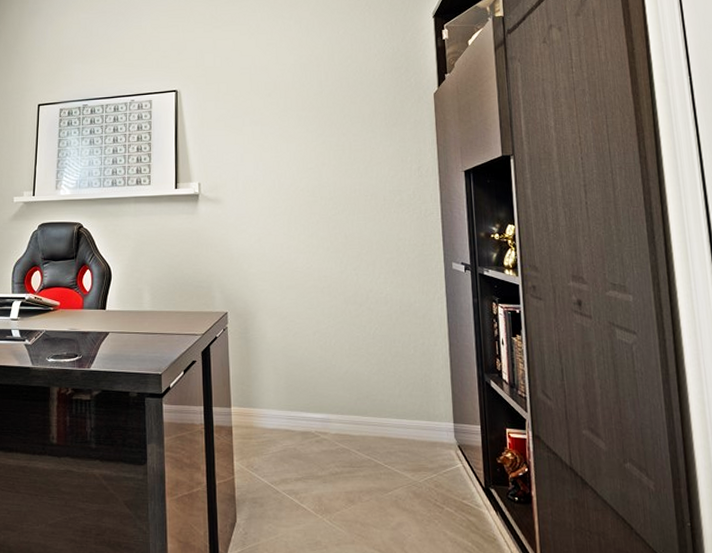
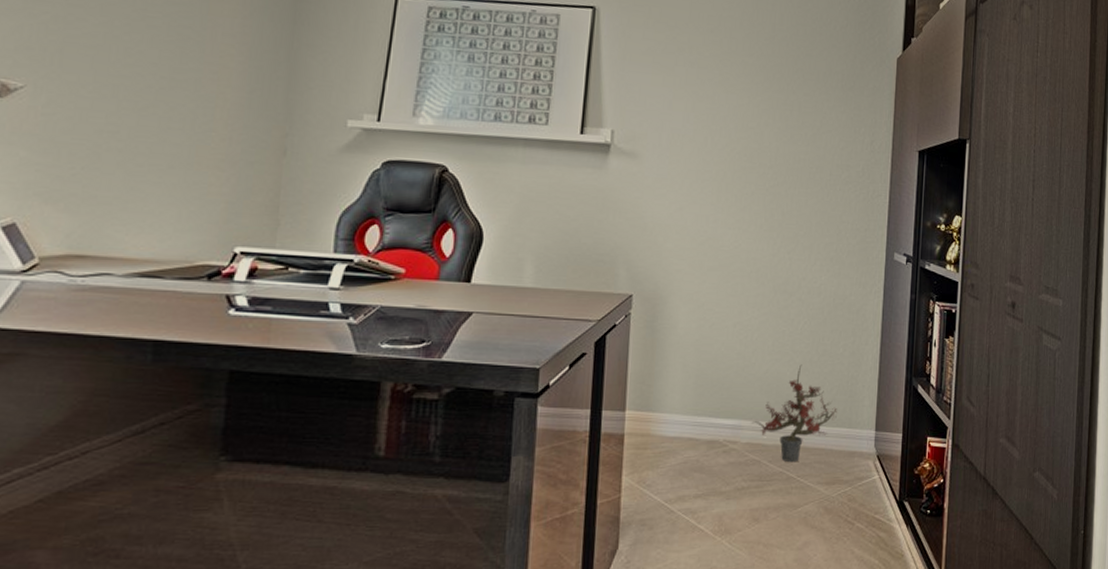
potted plant: none [339,365,415,452] -> present [752,364,837,463]

